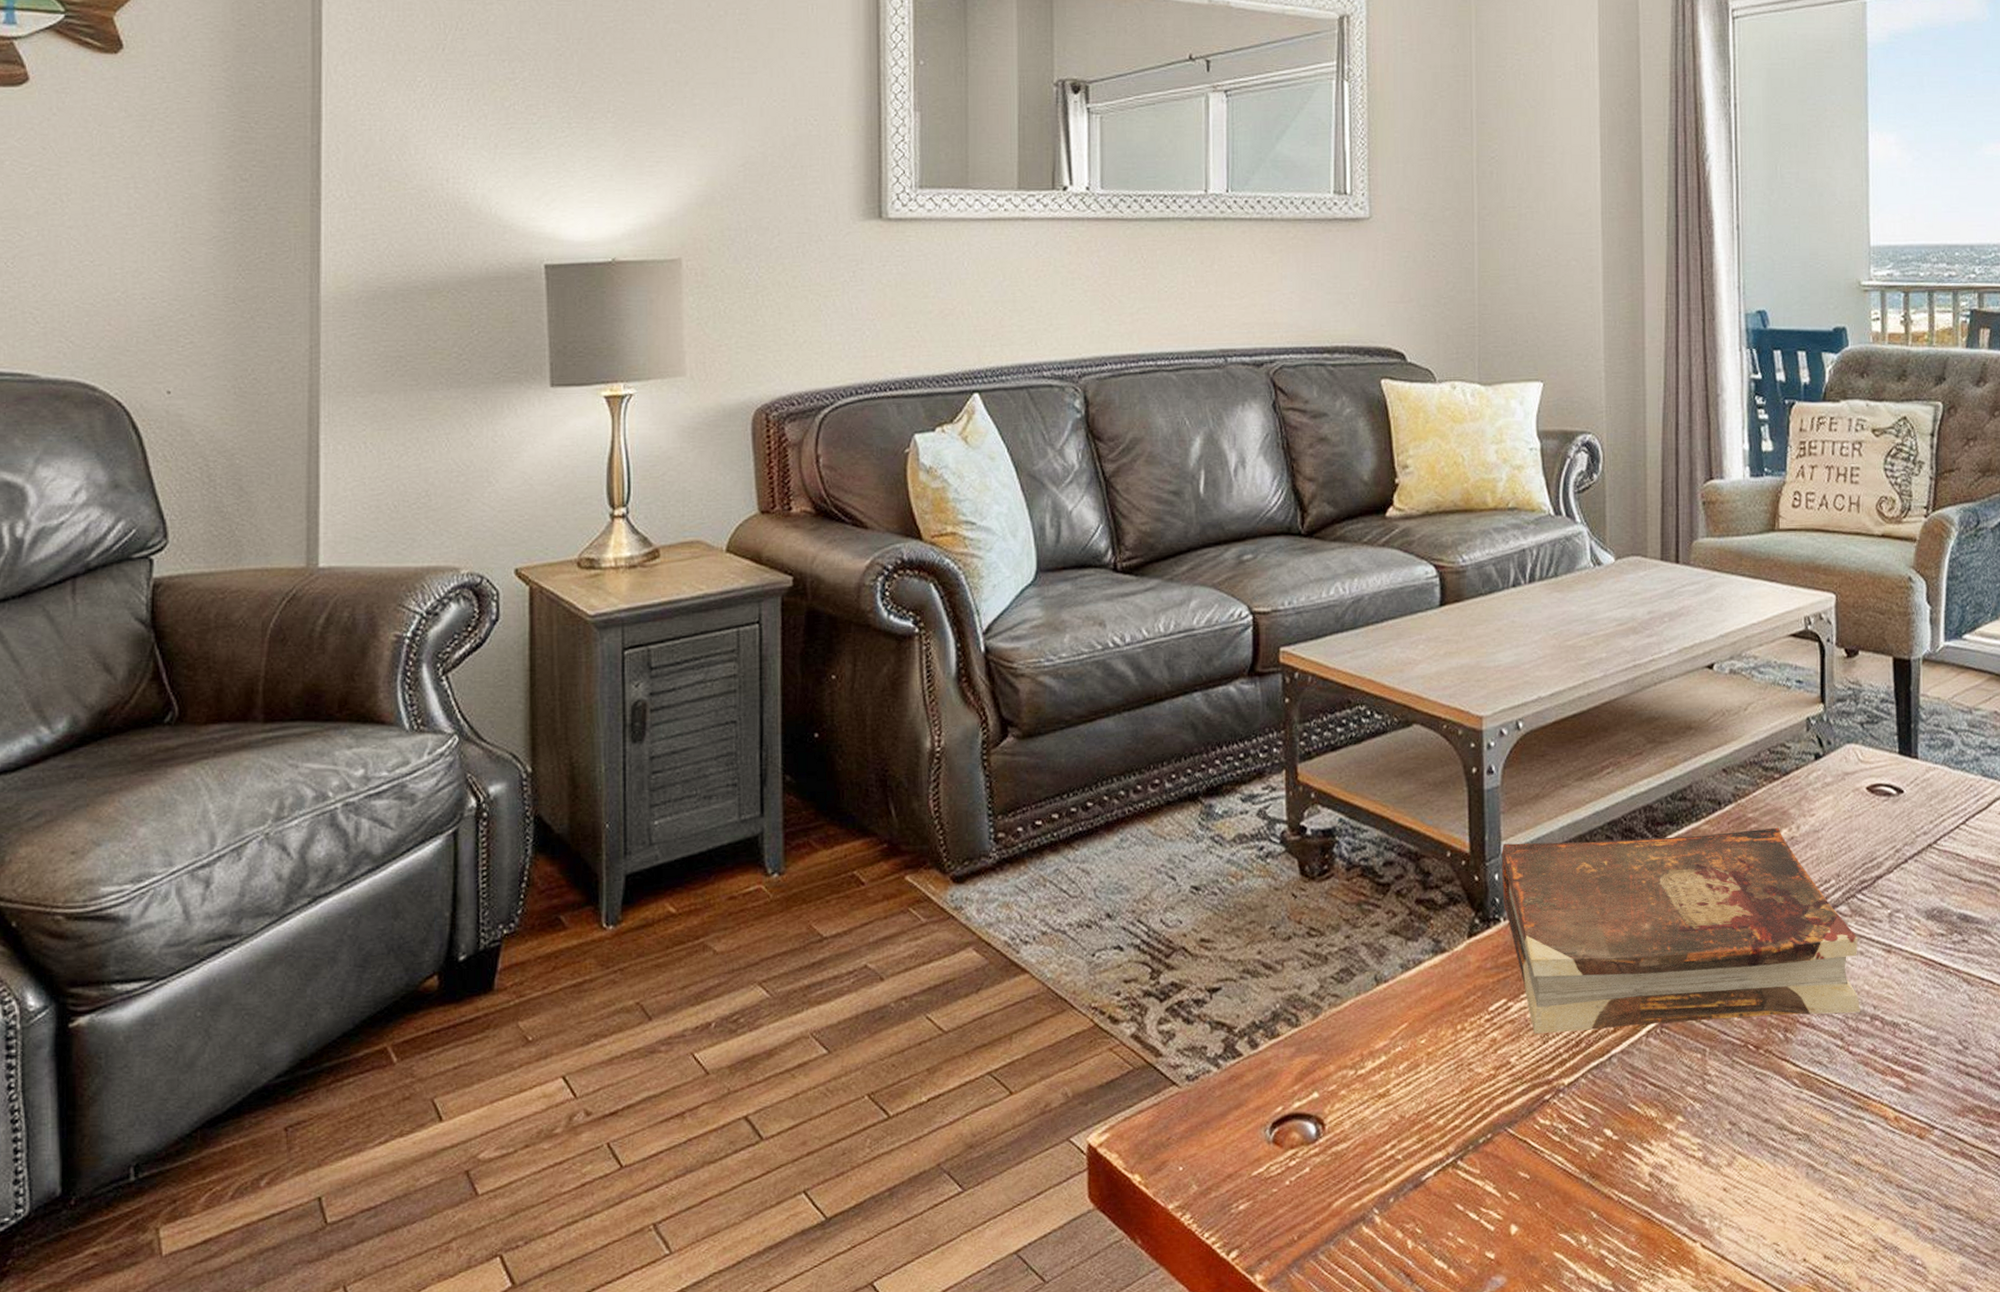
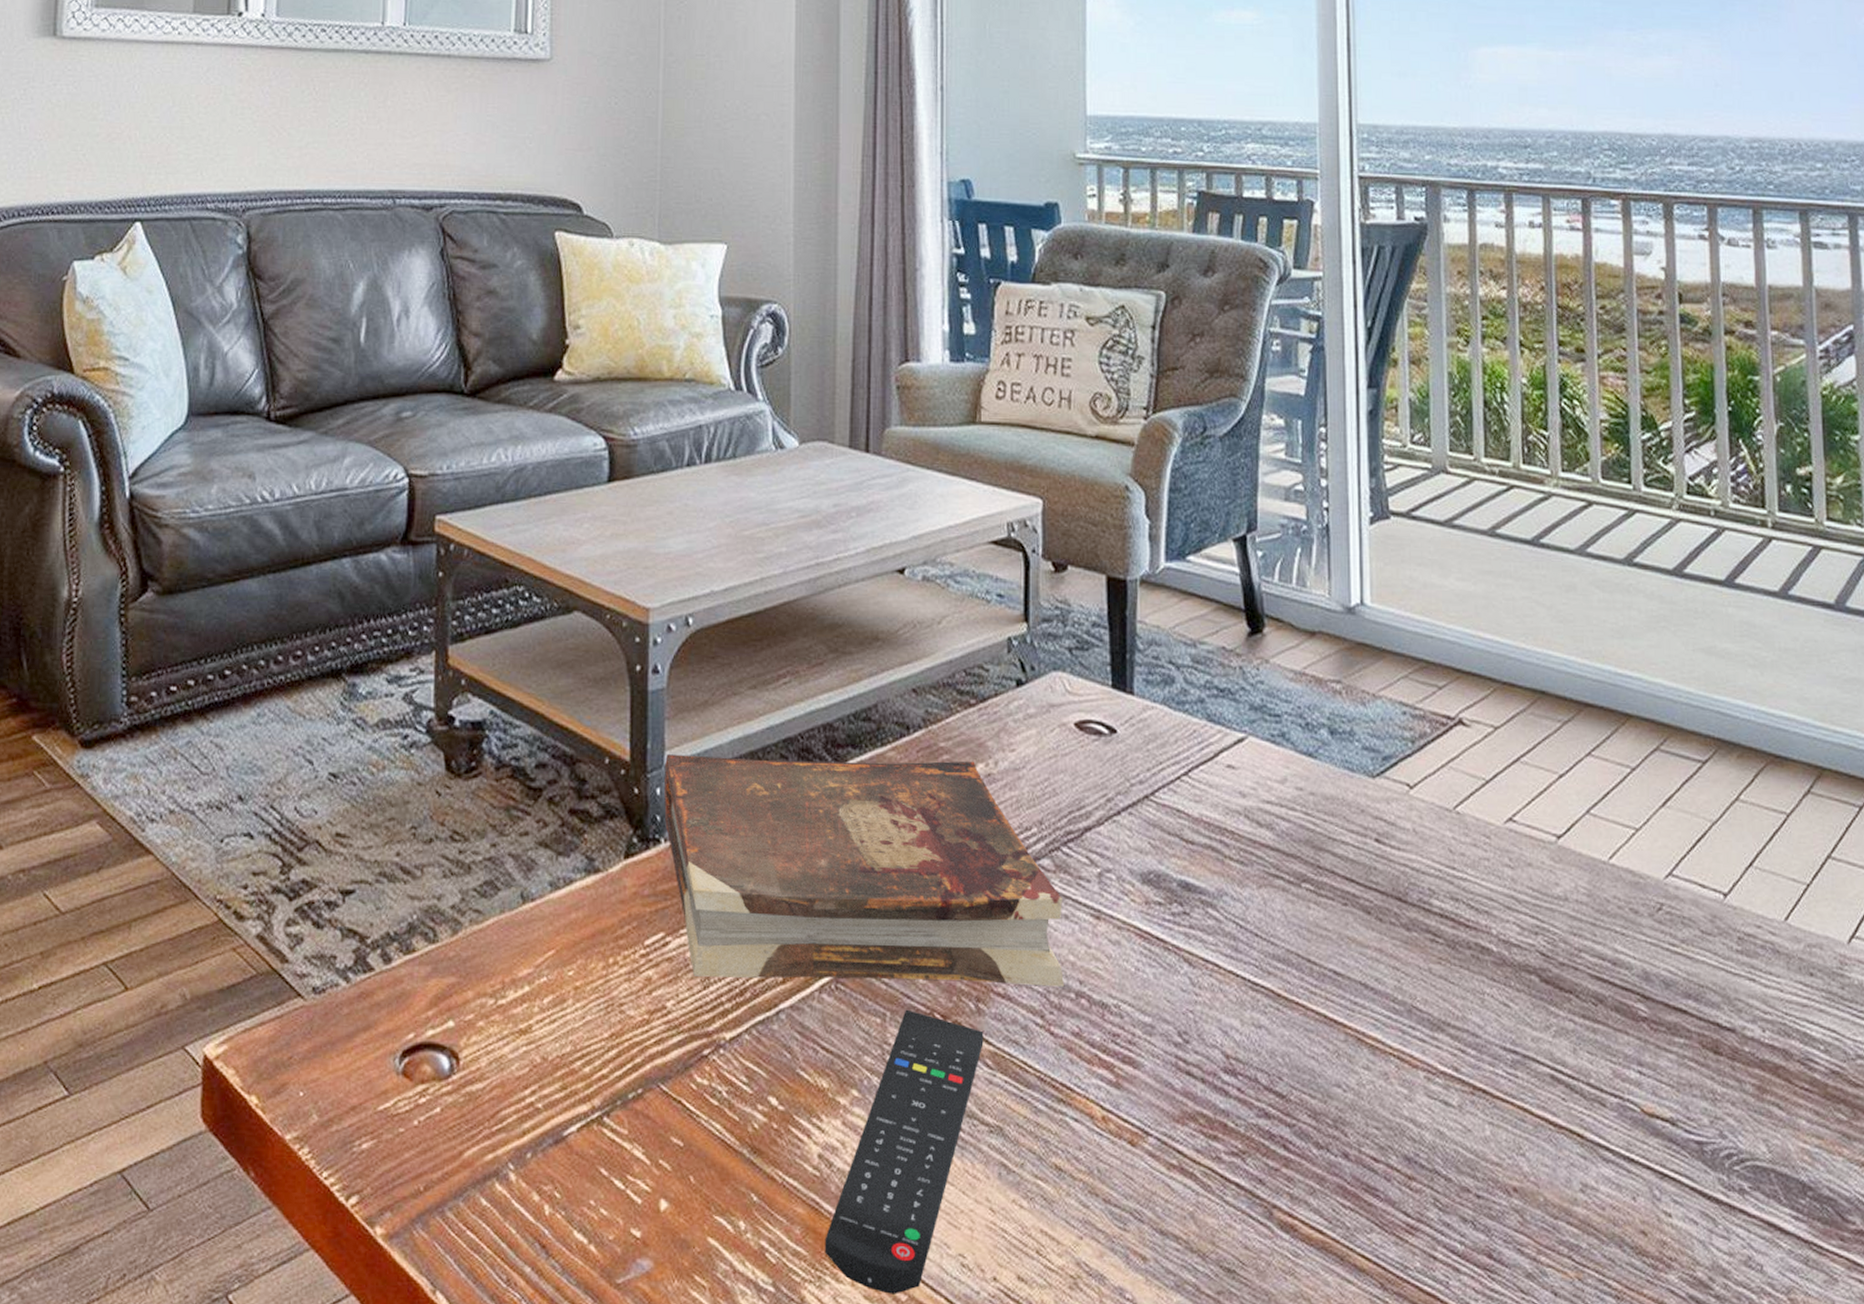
remote control: none [1657,1044,1791,1282] -> present [824,1009,984,1294]

